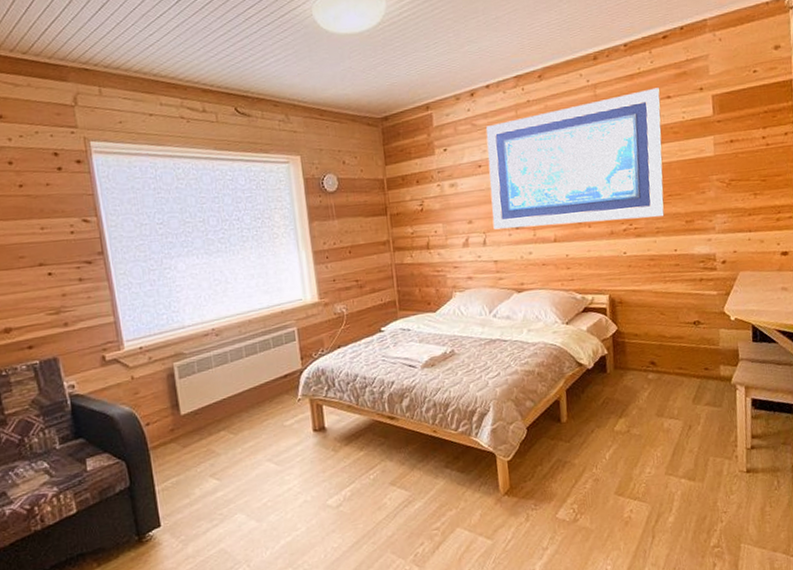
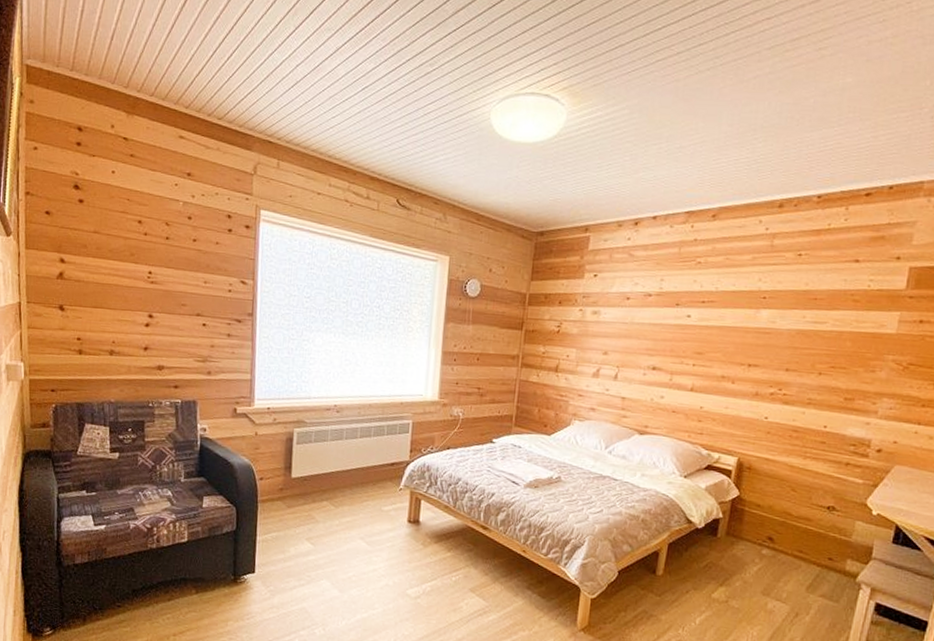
wall art: present [486,88,665,230] -> none [628,248,849,388]

